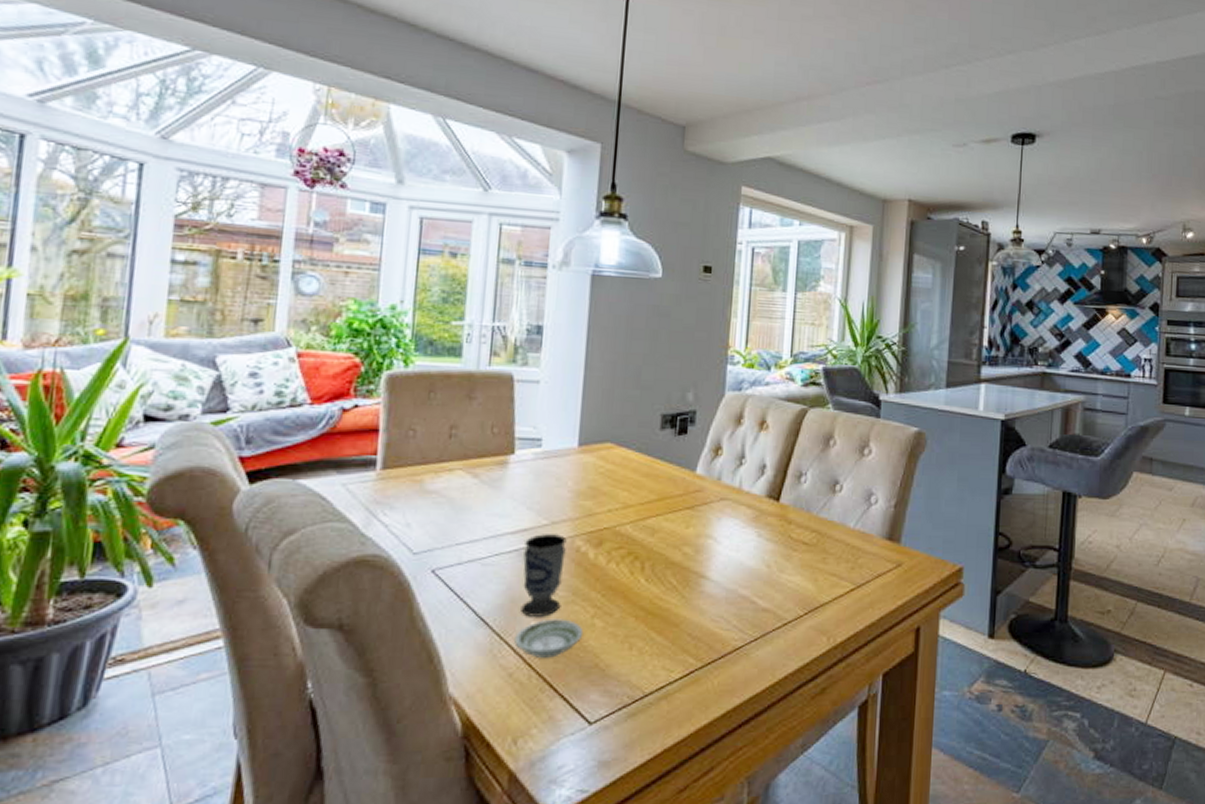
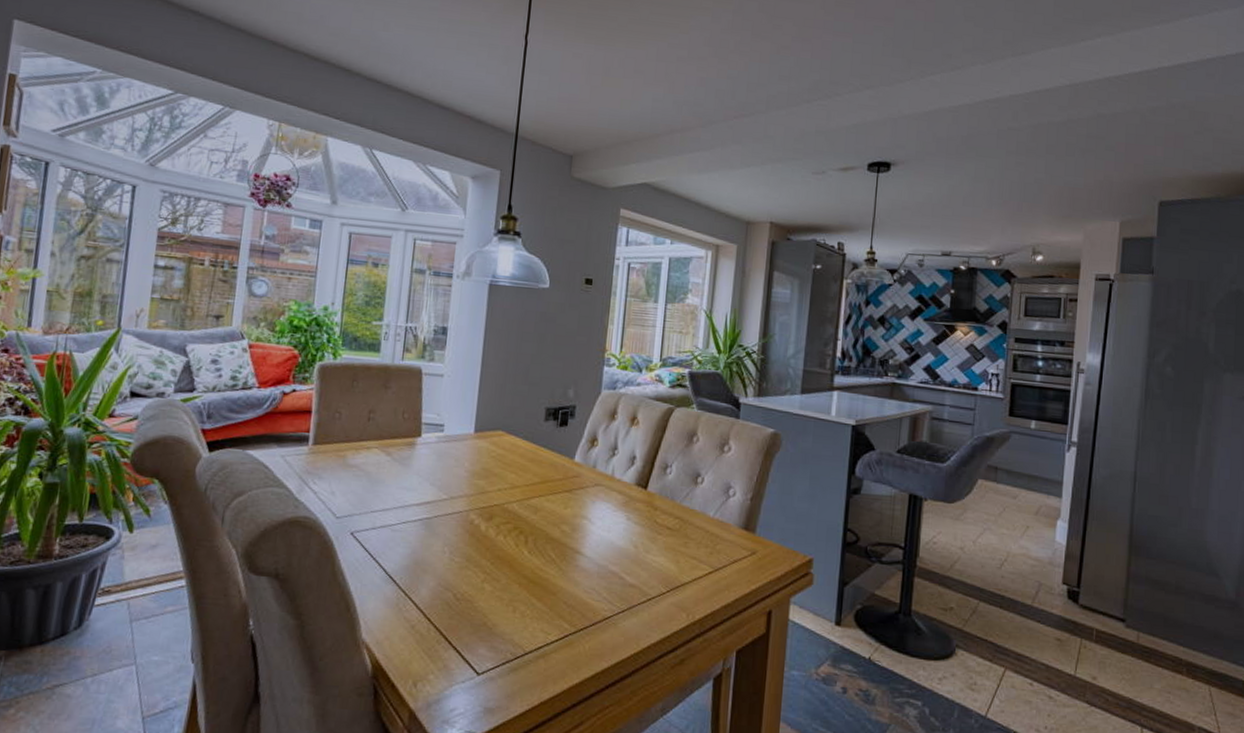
saucer: present [514,619,584,658] -> none [417,580,475,615]
cup: present [521,534,567,617] -> none [423,507,463,579]

